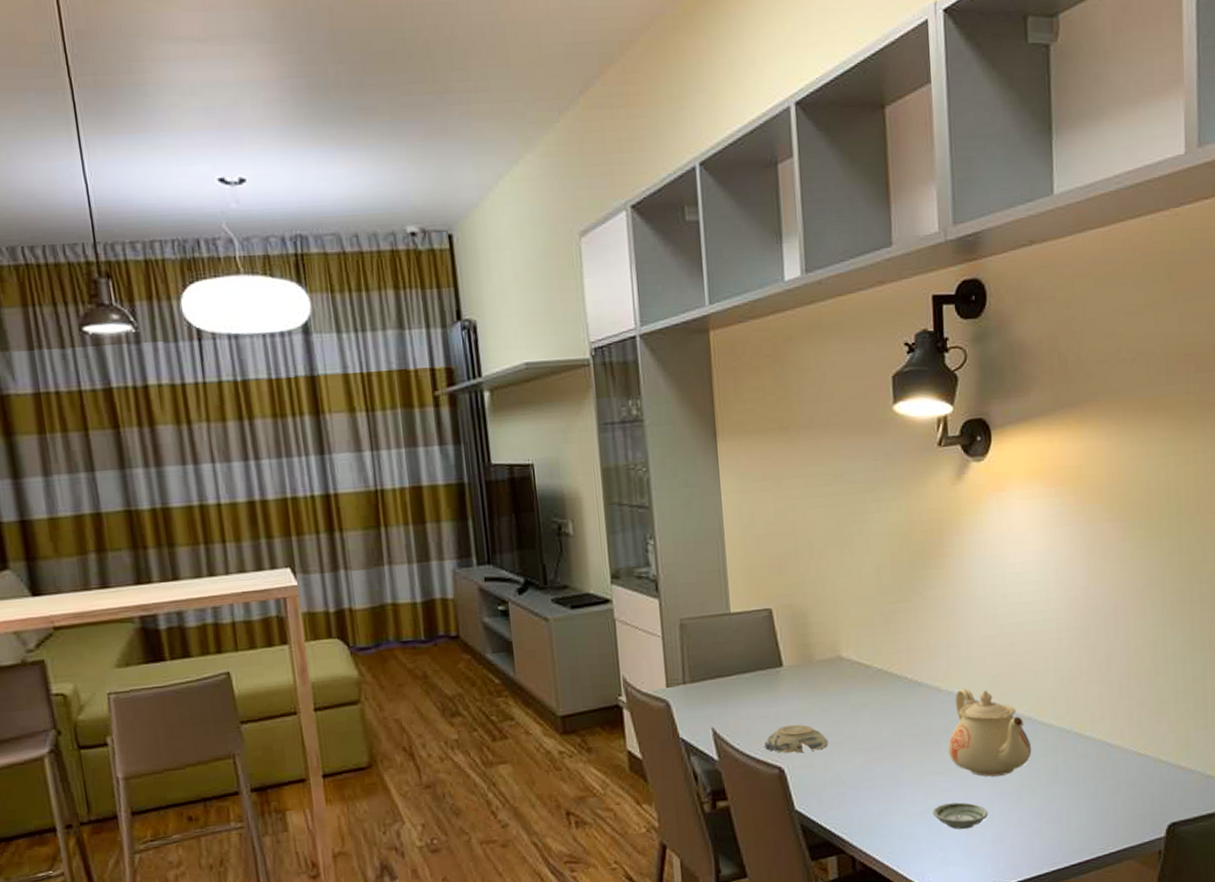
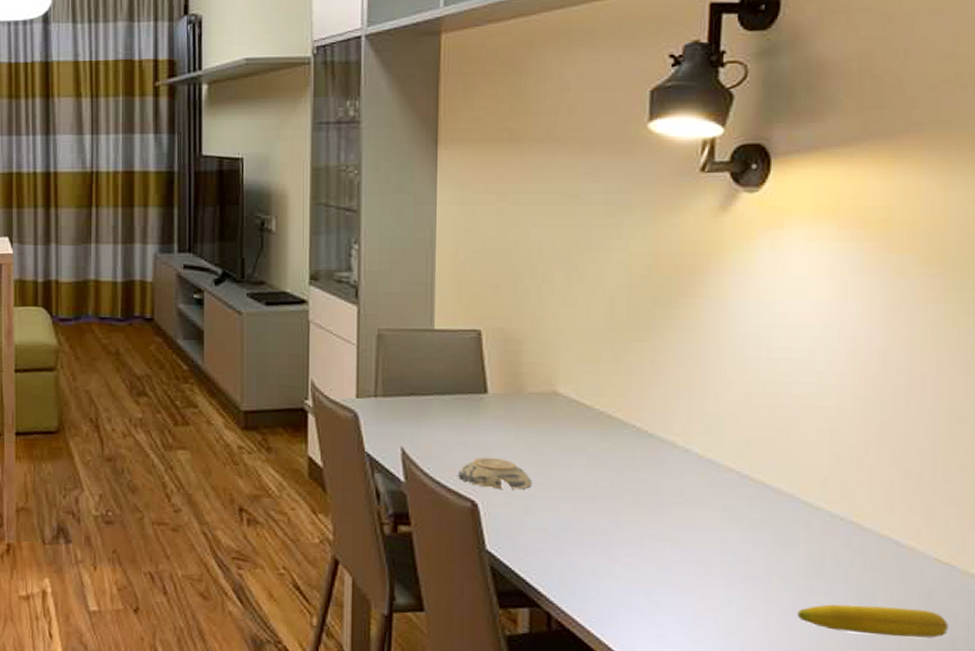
saucer: present [932,802,989,830] -> none [652,575,724,609]
teapot: present [948,688,1032,777] -> none [679,448,790,556]
fruit: none [1043,795,1149,826] -> present [796,604,948,638]

